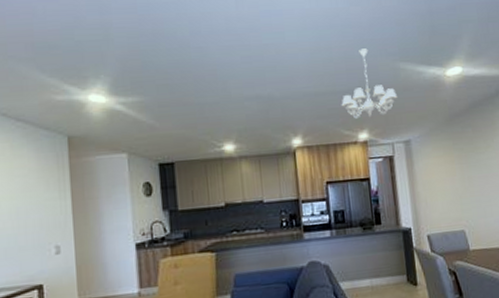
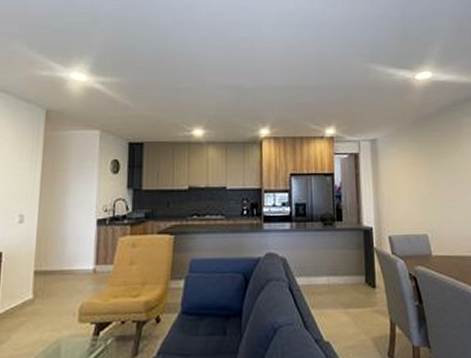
chandelier: present [341,48,397,119] -> none [310,48,366,114]

